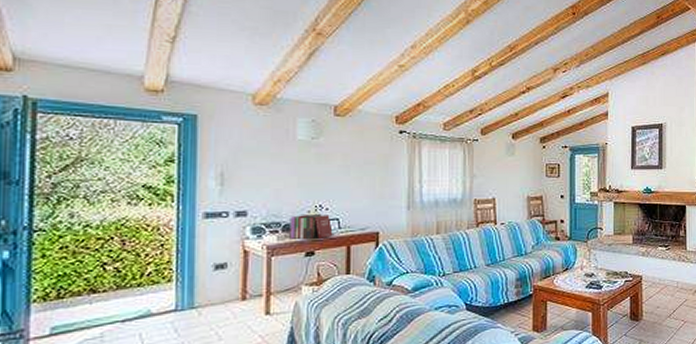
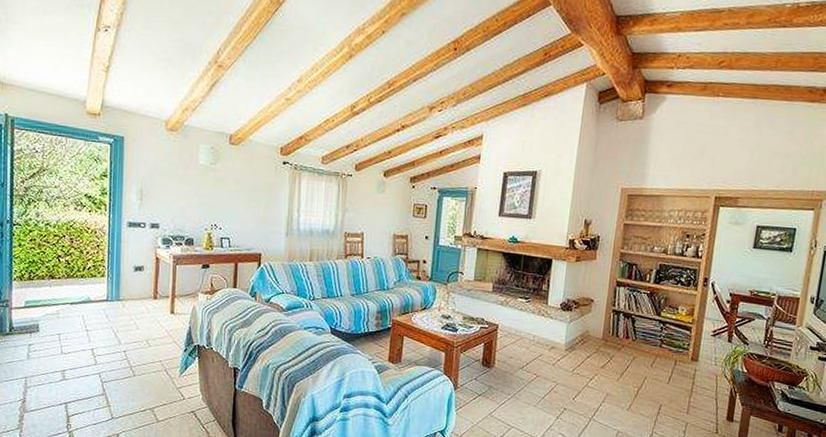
books: present [289,213,333,240] -> none [190,231,225,255]

